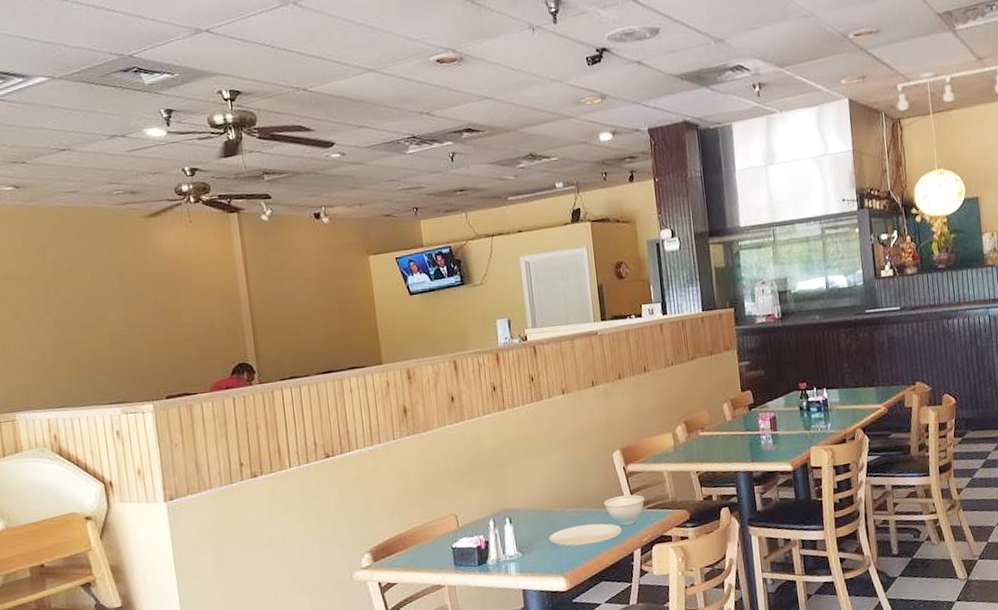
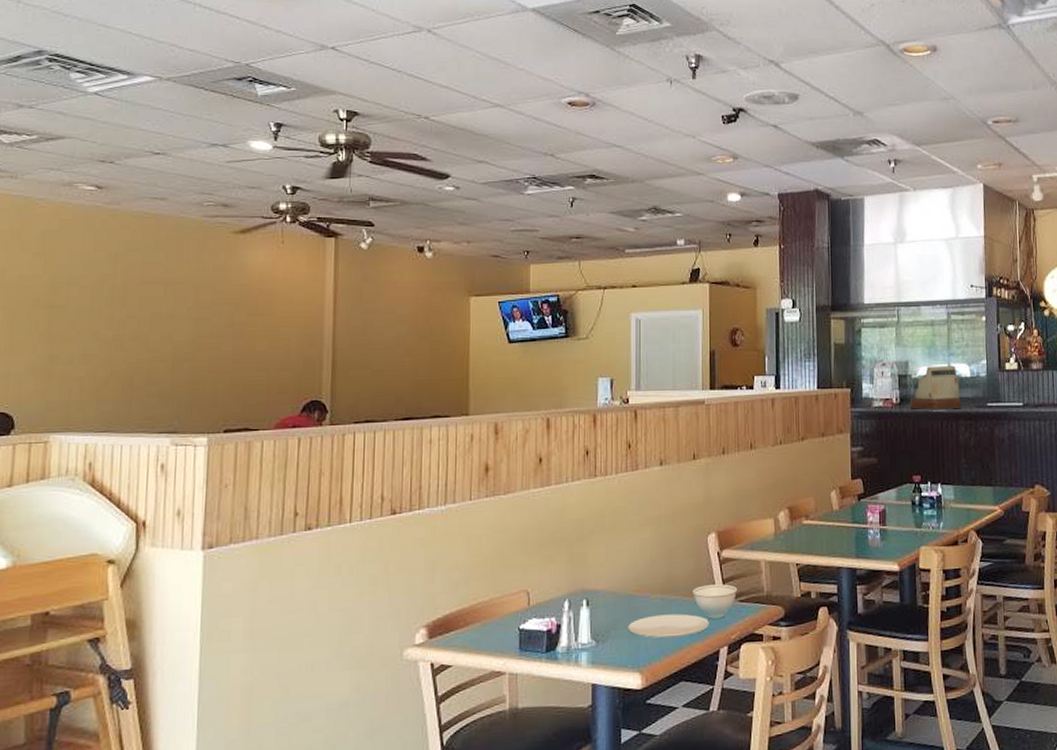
cash register: none [791,278,841,323] -> present [910,365,962,411]

